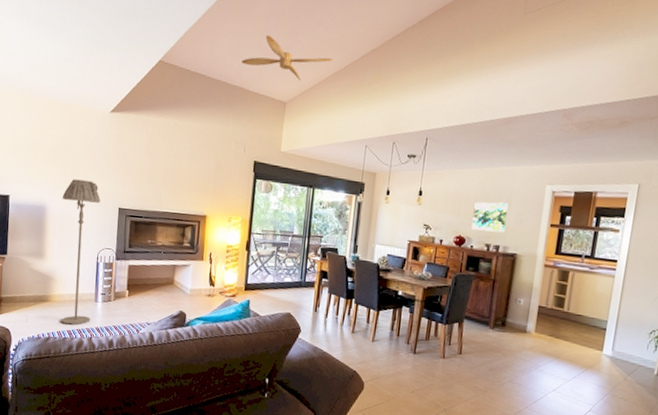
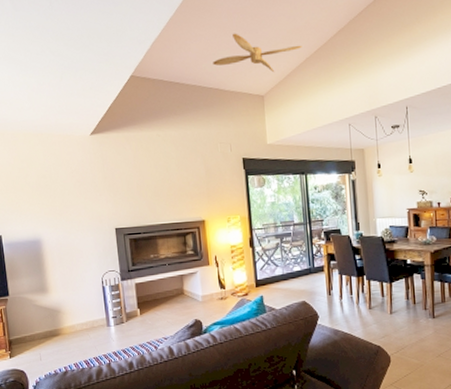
floor lamp: present [61,179,101,325] -> none [55,206,106,355]

